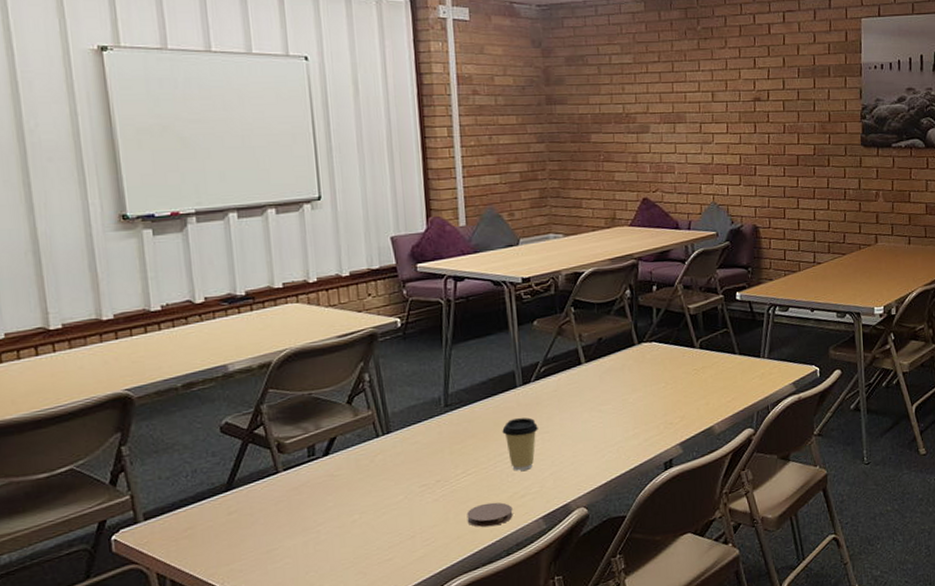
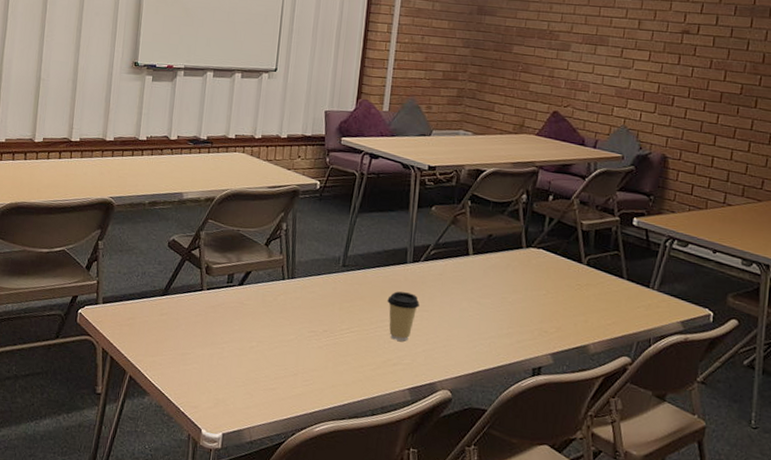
coaster: present [466,502,513,528] -> none [343,361,384,385]

